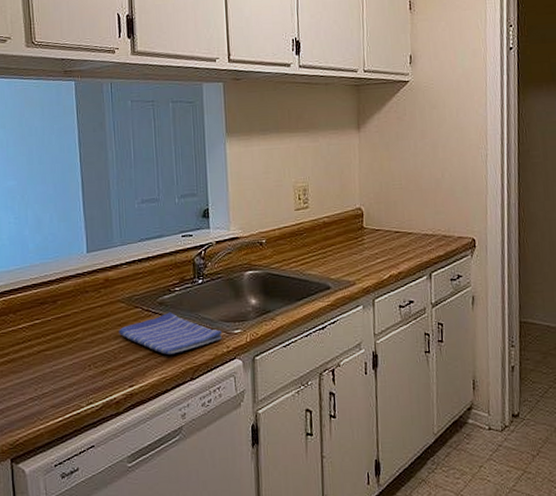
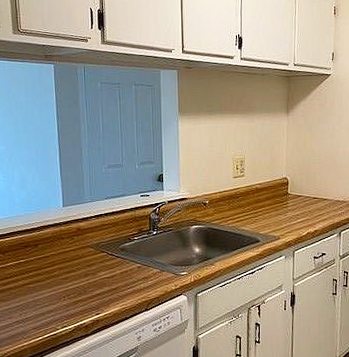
dish towel: present [119,312,223,354] -> none [88,256,172,290]

